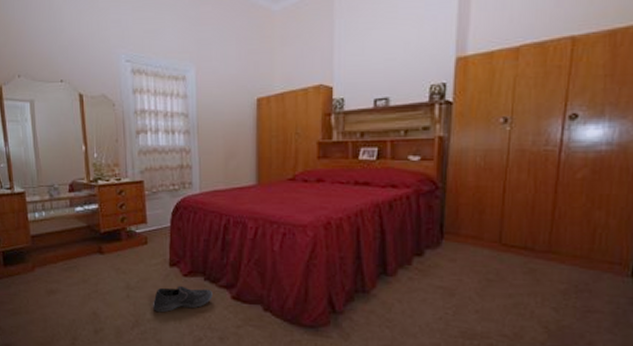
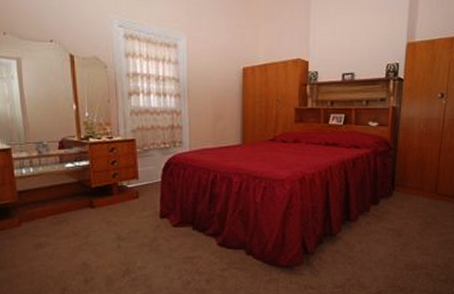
shoe: present [152,285,213,313] -> none [143,235,200,261]

